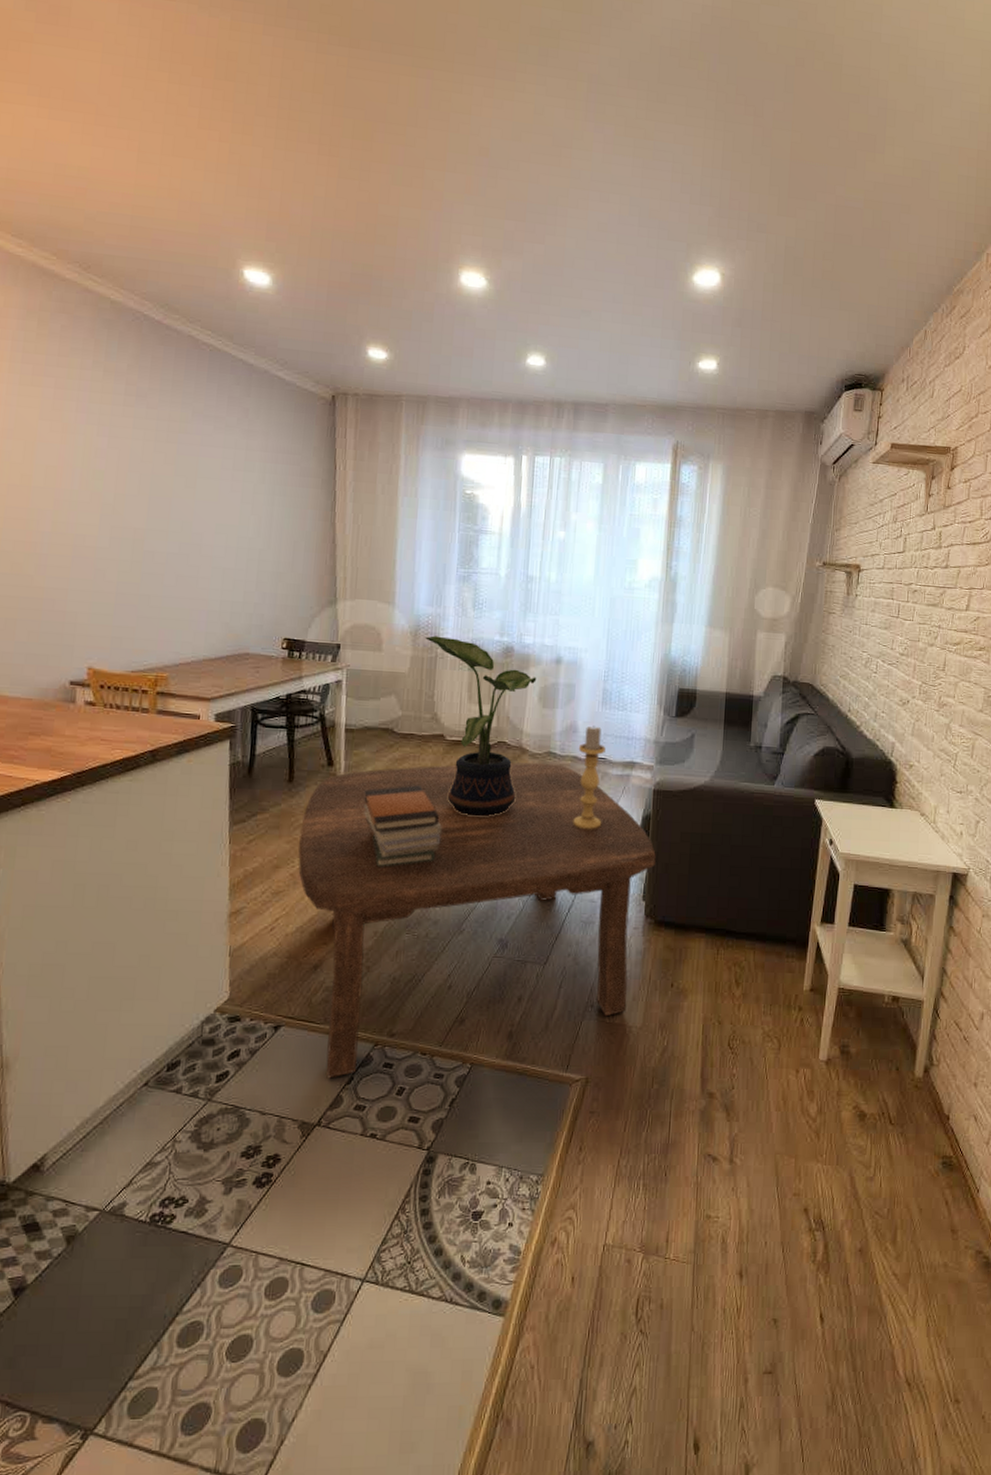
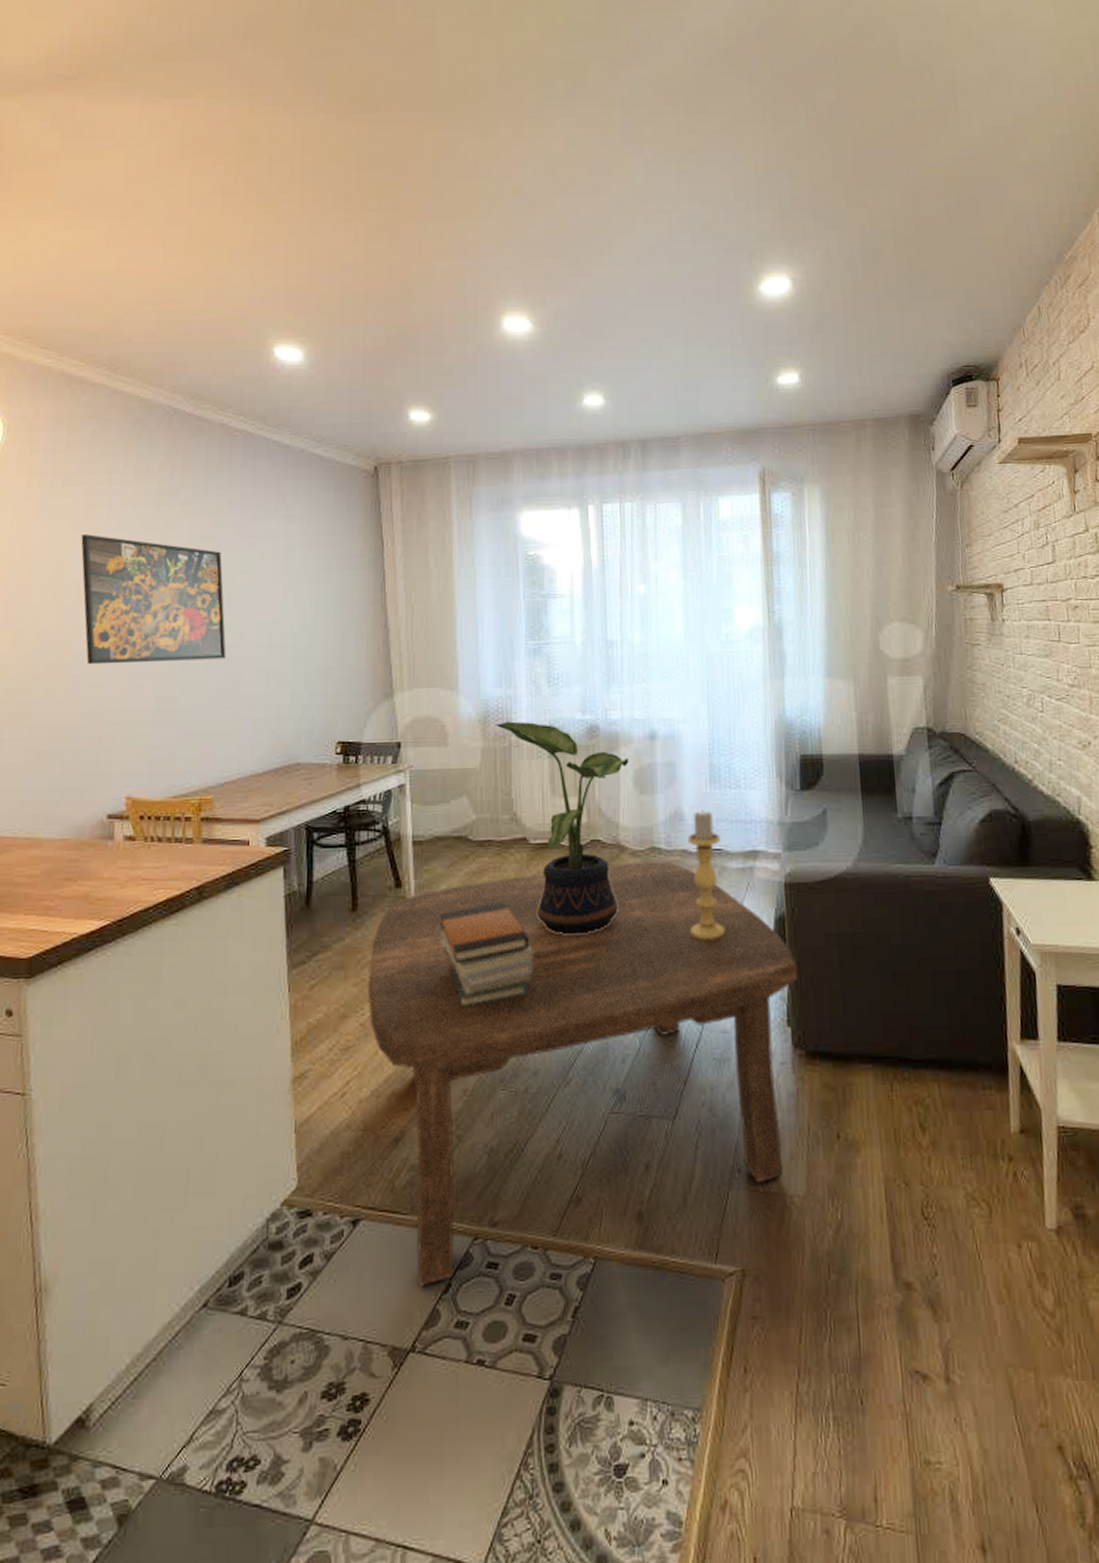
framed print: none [49,424,186,555] -> present [81,534,227,665]

